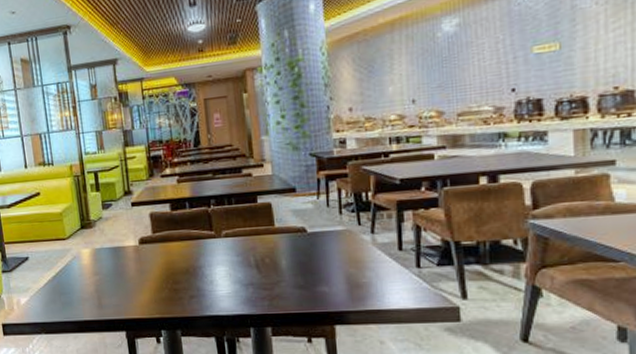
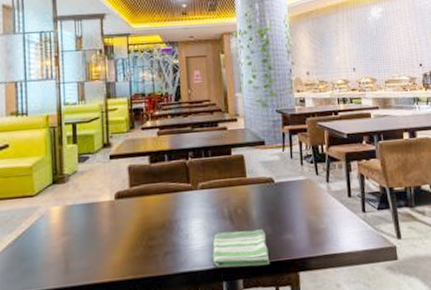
dish towel: none [238,280,302,316] -> present [212,229,271,268]

